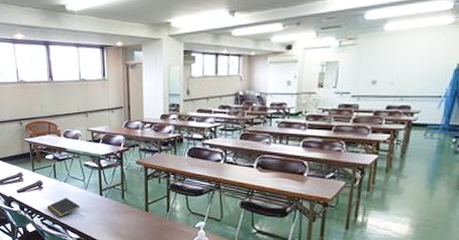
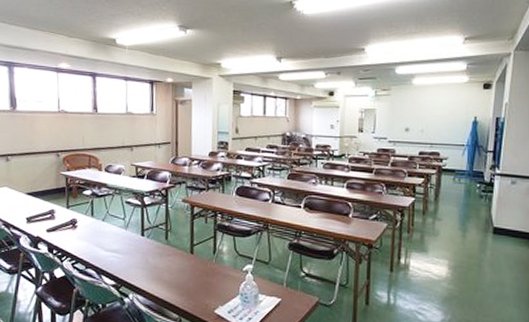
notepad: present [47,198,80,218] -> none [80,238,118,261]

